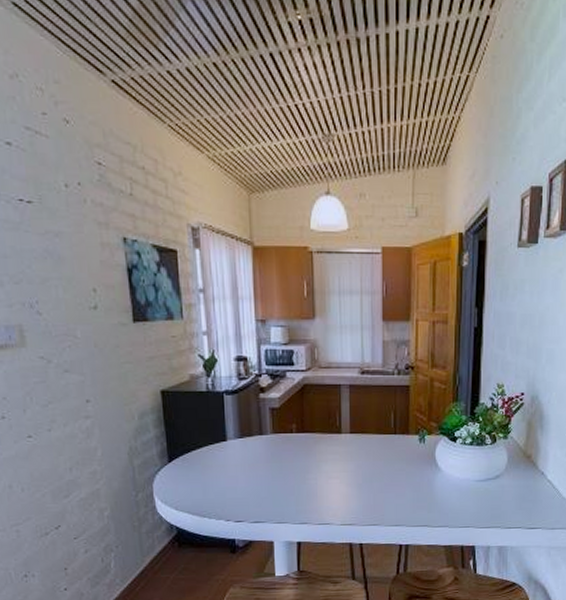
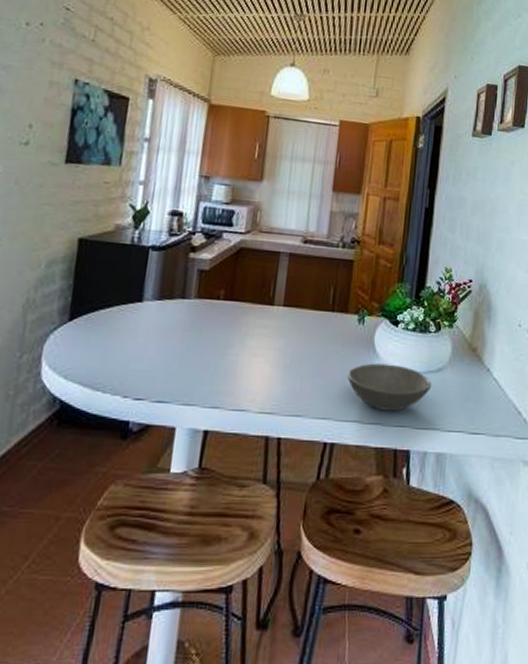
soup bowl: none [414,475,491,515] -> present [347,363,432,411]

